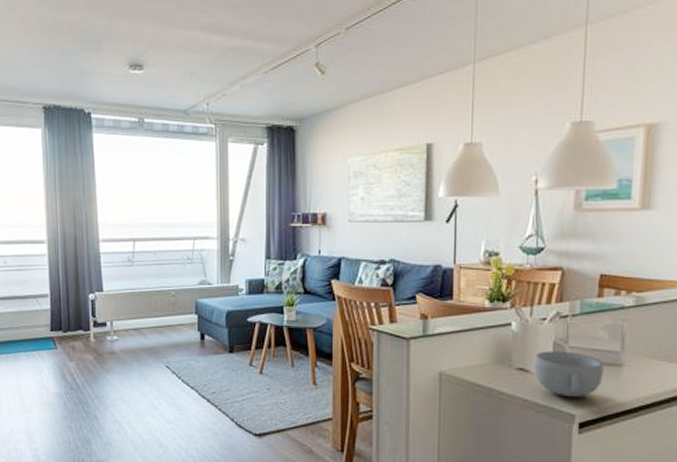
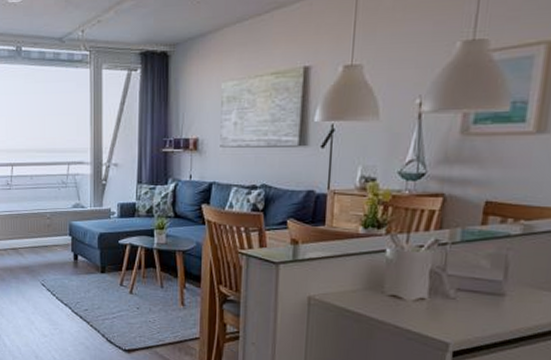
bowl: present [534,351,604,397] -> none [408,278,484,325]

